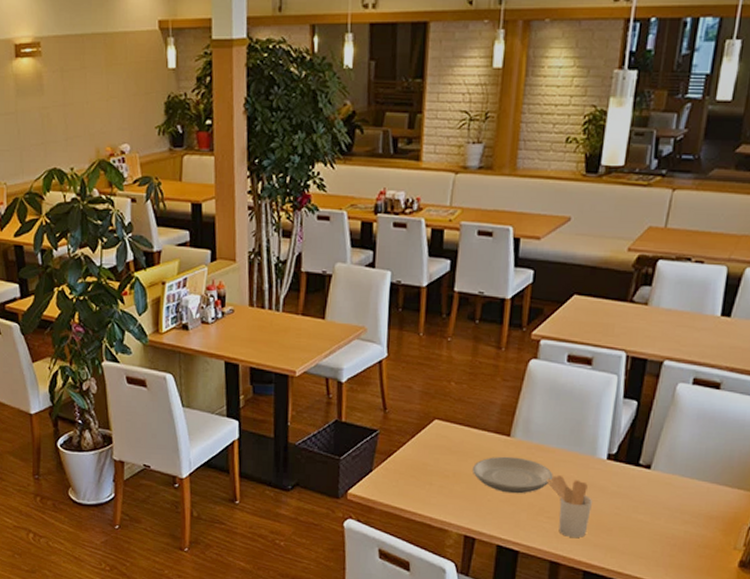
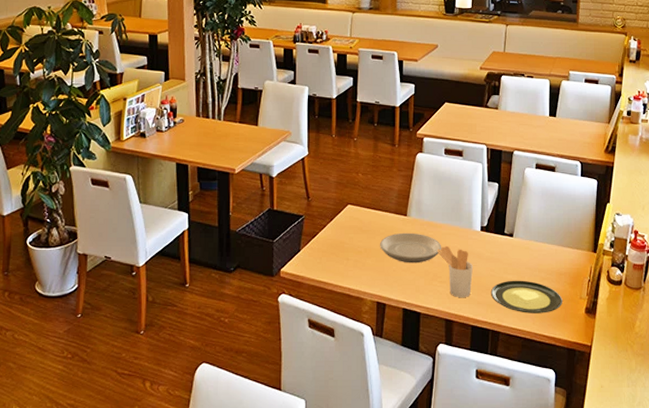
plate: none [612,521,709,564] -> present [490,280,562,313]

